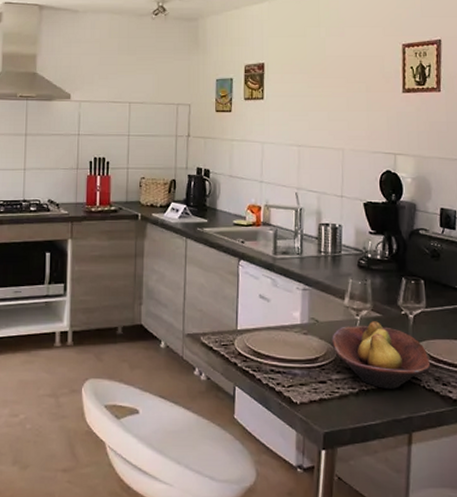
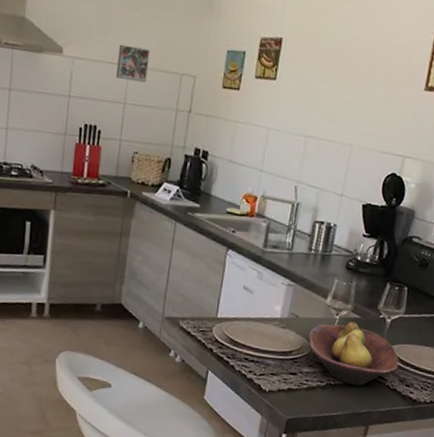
decorative tile: none [119,85,148,115] -> present [116,44,150,83]

